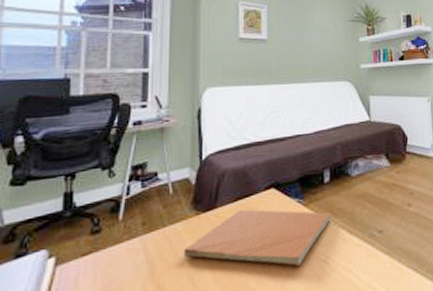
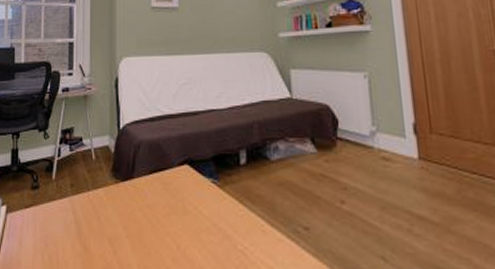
book: present [184,209,332,266] -> none [106,184,249,251]

